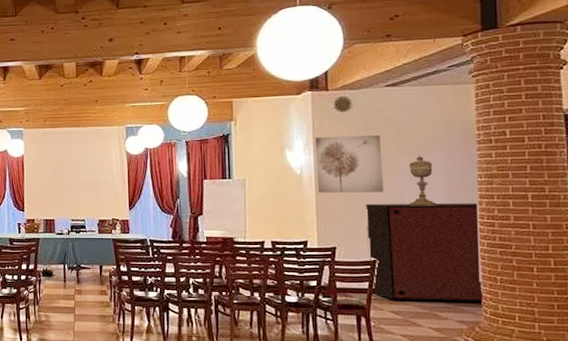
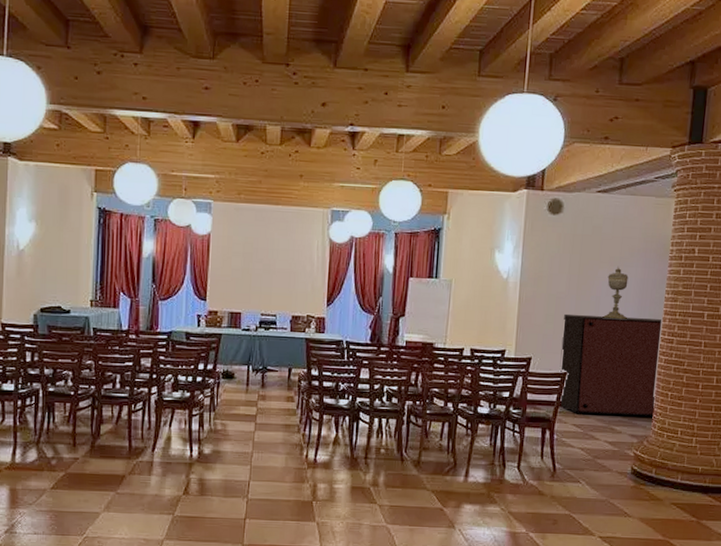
wall art: present [314,135,383,193] -> none [521,240,586,303]

